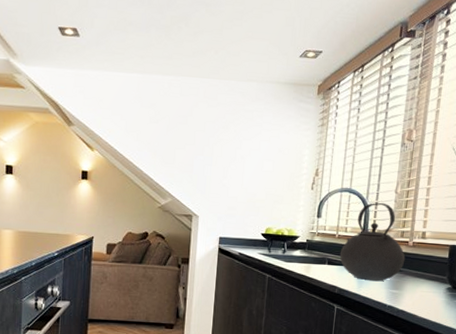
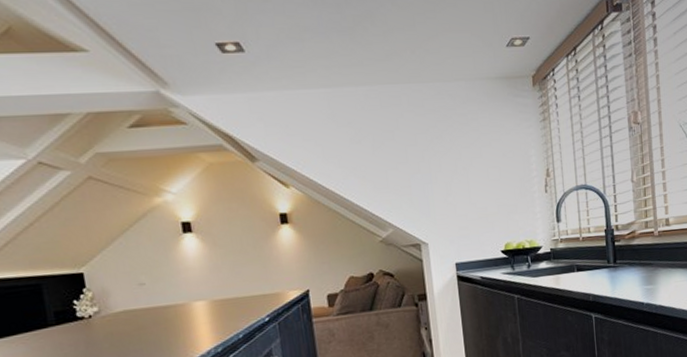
kettle: present [339,202,406,281] -> none [587,194,654,281]

